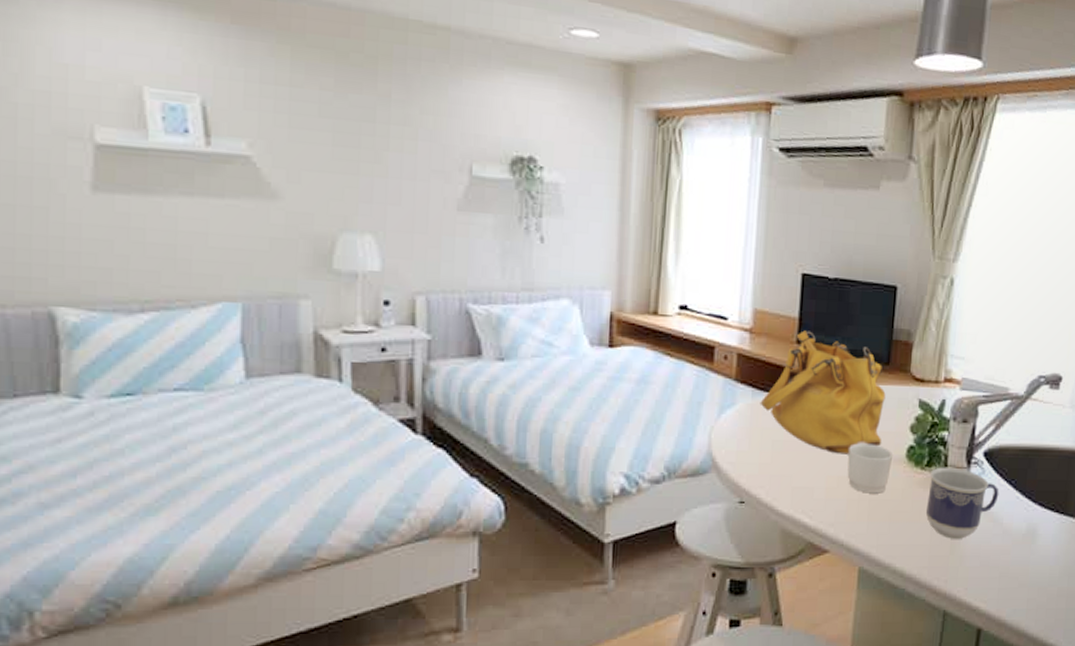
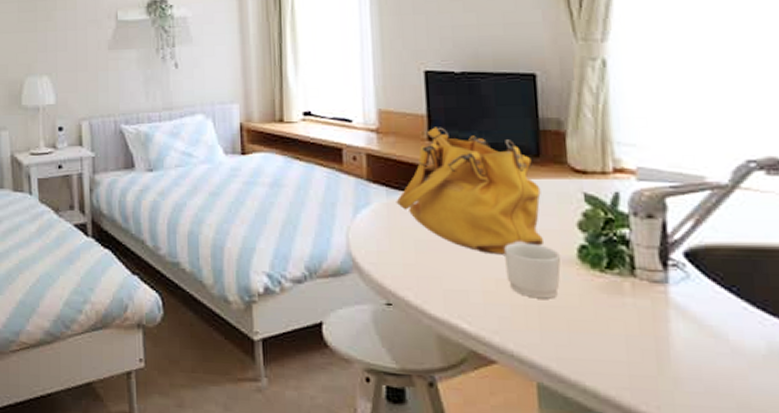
cup: present [925,467,999,539] -> none [612,269,716,357]

